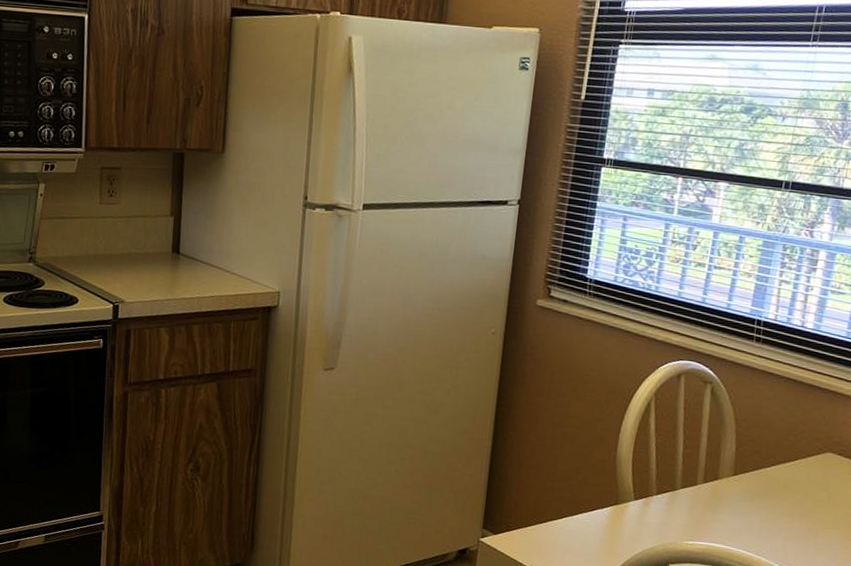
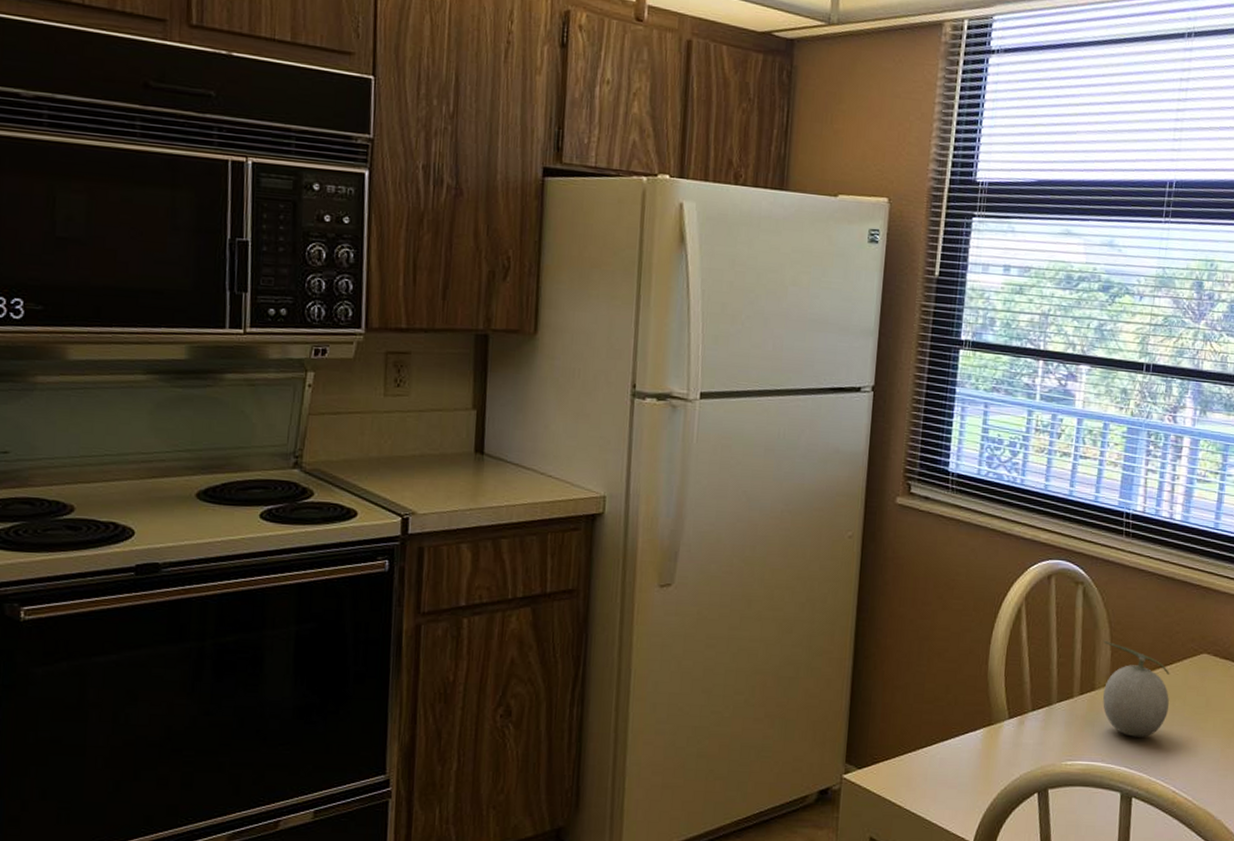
fruit: none [725,435,794,525] -> present [1102,640,1170,738]

